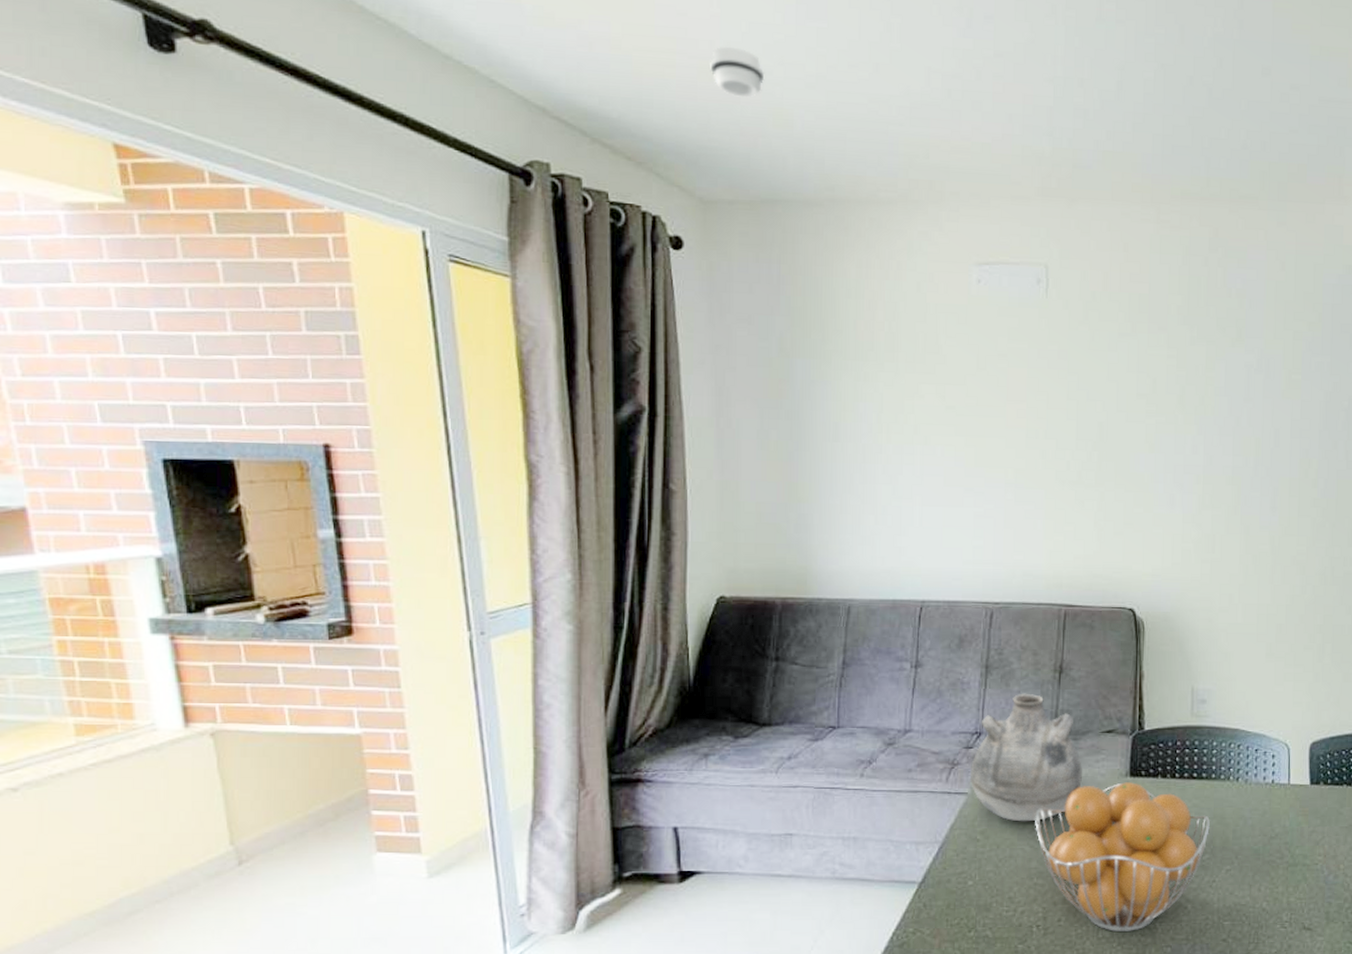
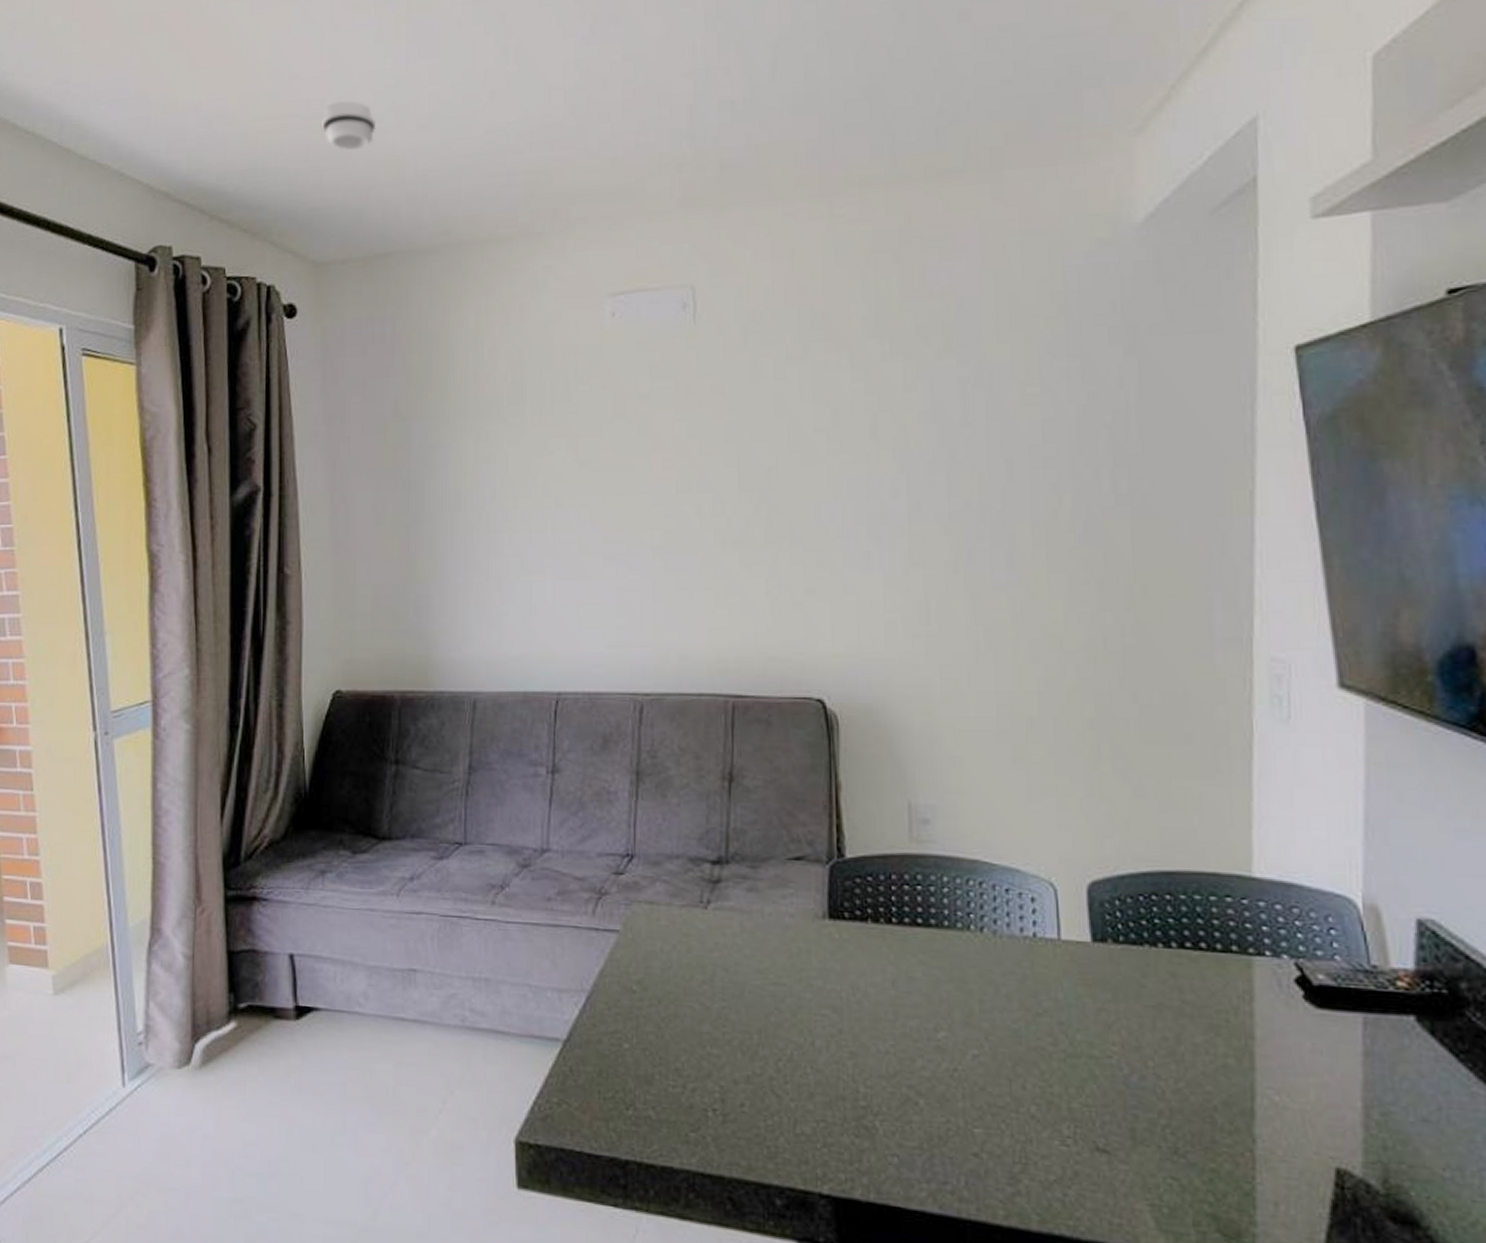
vase: present [971,693,1082,822] -> none [622,806,764,972]
fruit basket: present [1035,782,1210,933] -> none [705,926,945,1131]

